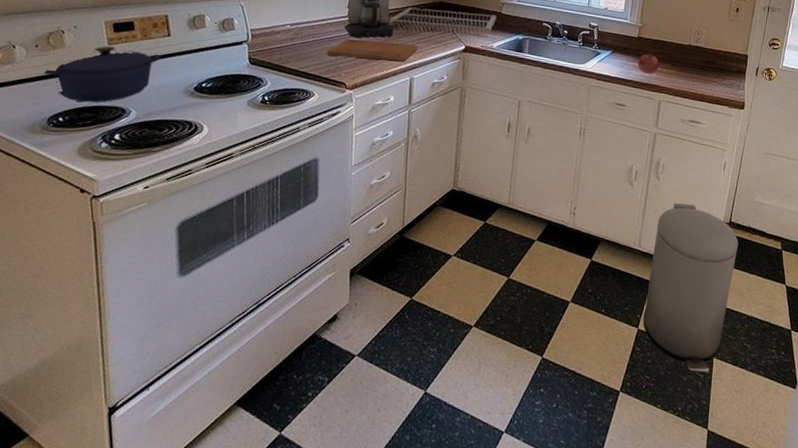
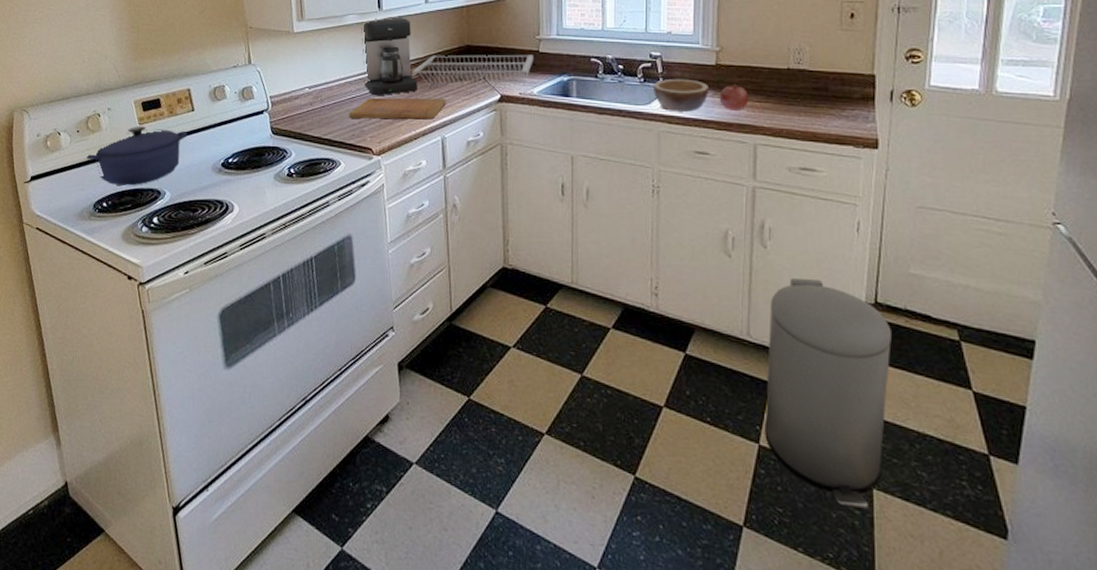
bowl: none [588,45,631,73] -> present [652,78,708,113]

